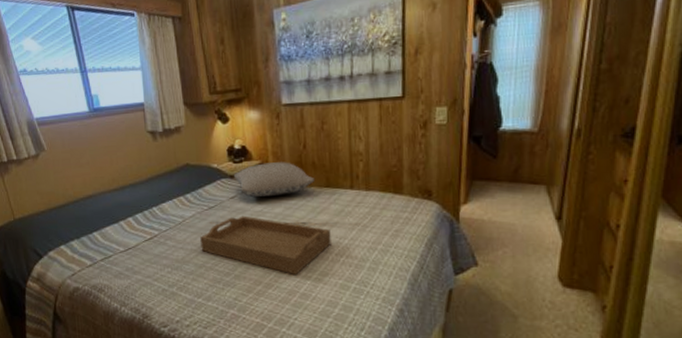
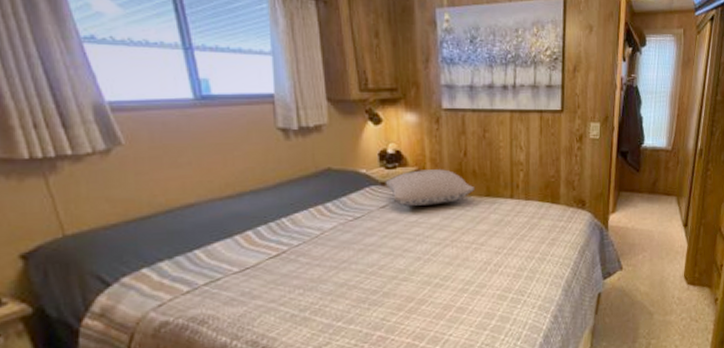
serving tray: present [200,215,331,276] -> none [342,226,490,289]

